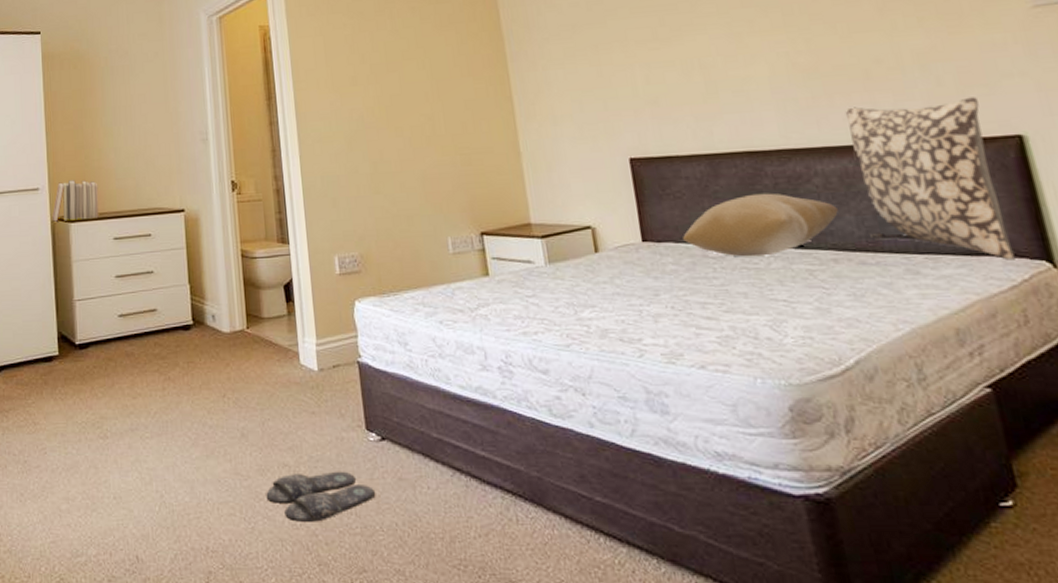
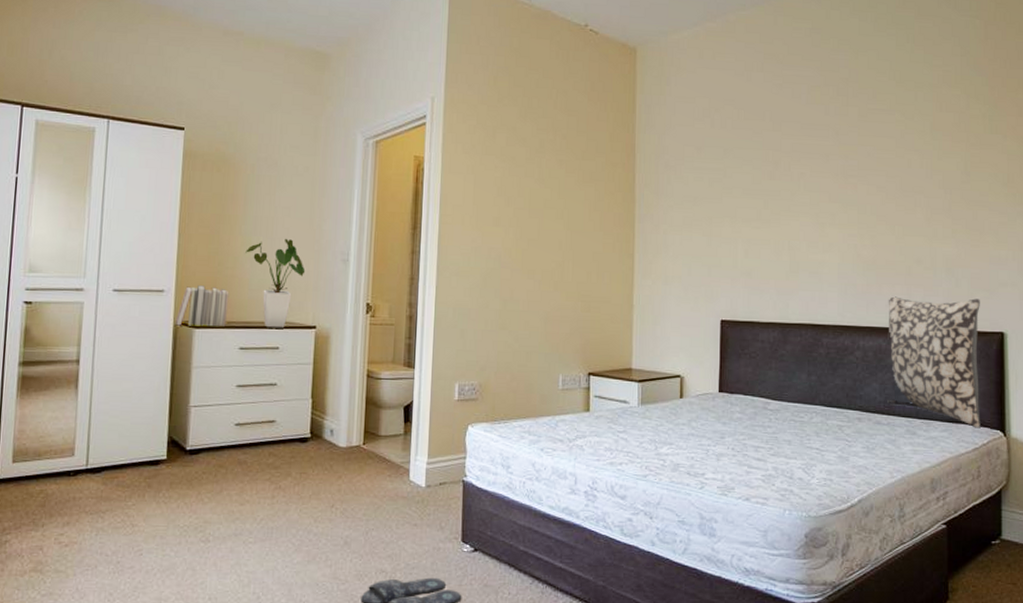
house plant: none [108,124,167,216] -> present [245,238,306,328]
pillow: present [682,193,839,257] -> none [750,360,869,412]

